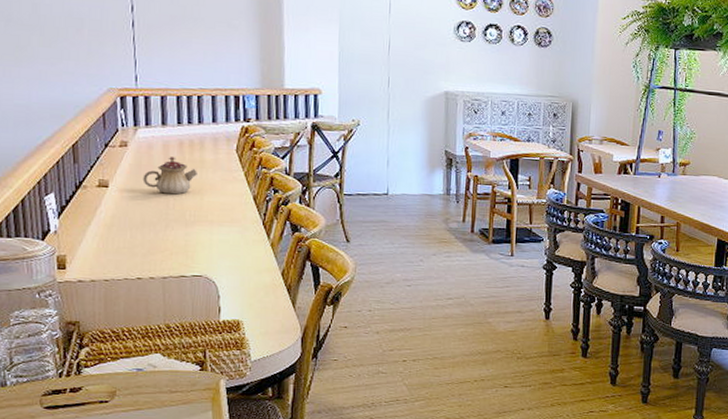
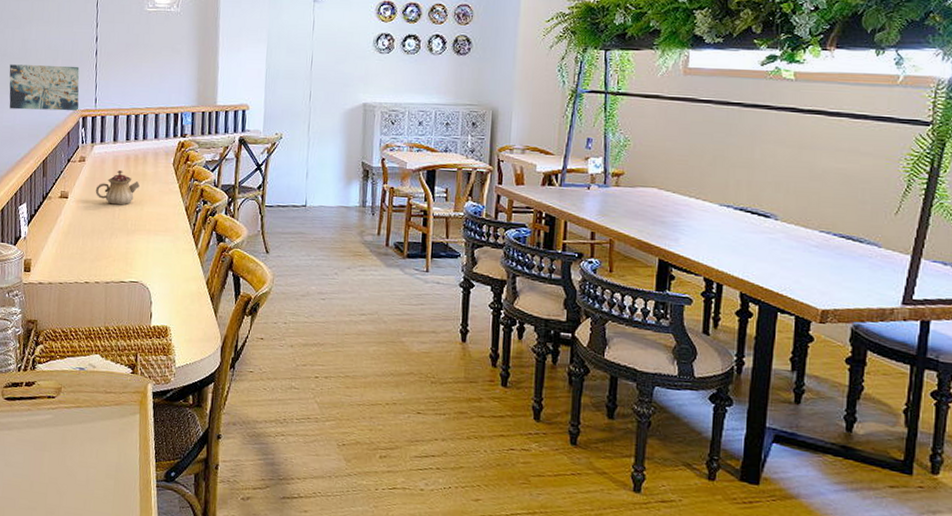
wall art: none [17,32,115,90] -> present [9,64,80,111]

